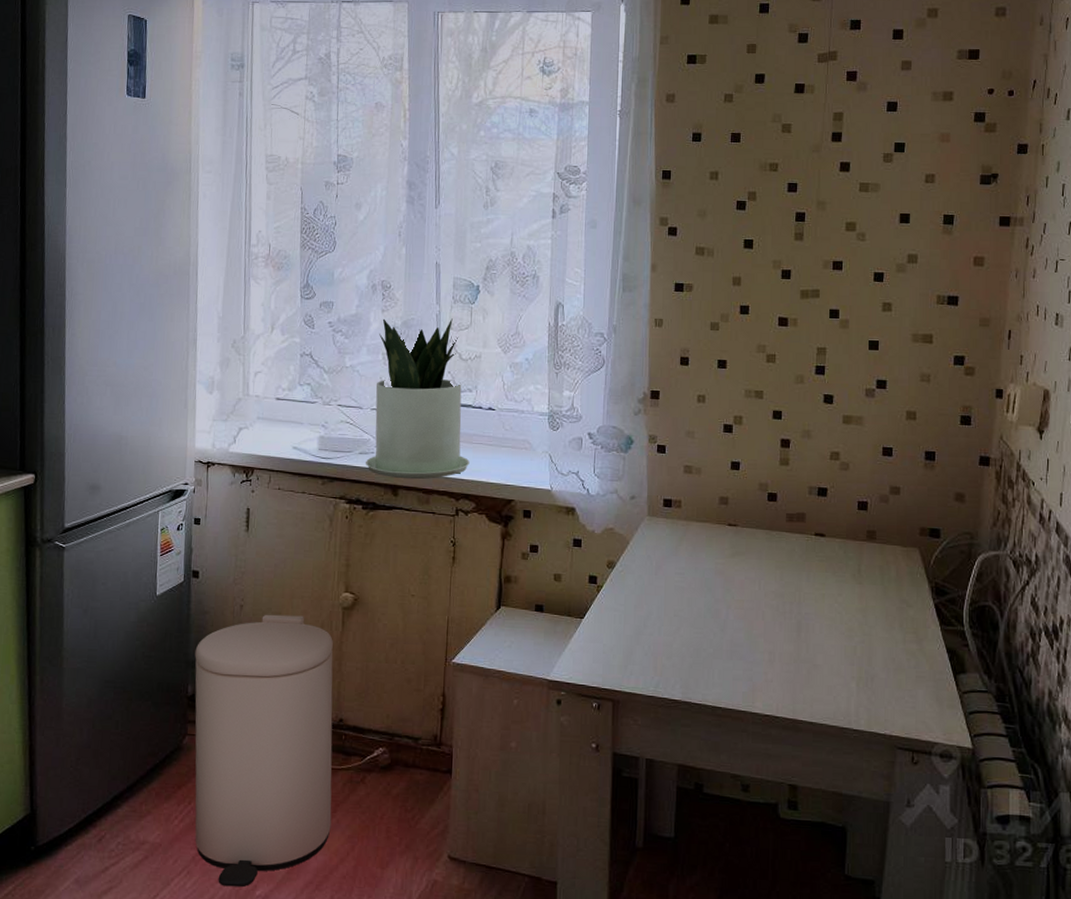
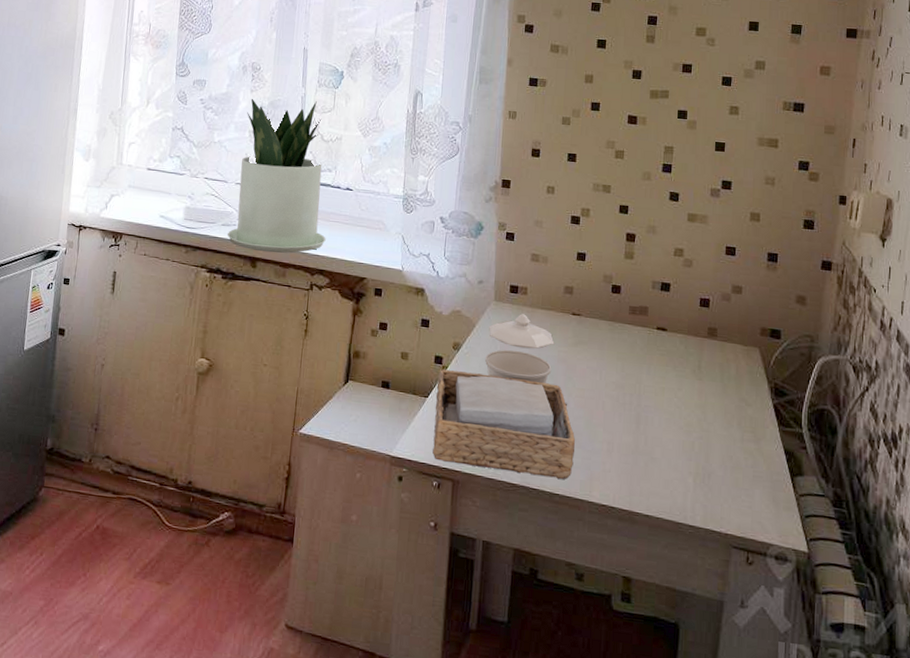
pedal bin: present [195,614,334,888] -> none [44,374,188,642]
napkin holder: none [591,589,736,692] -> present [432,369,575,479]
sugar bowl: none [640,527,711,598] -> present [484,314,555,384]

